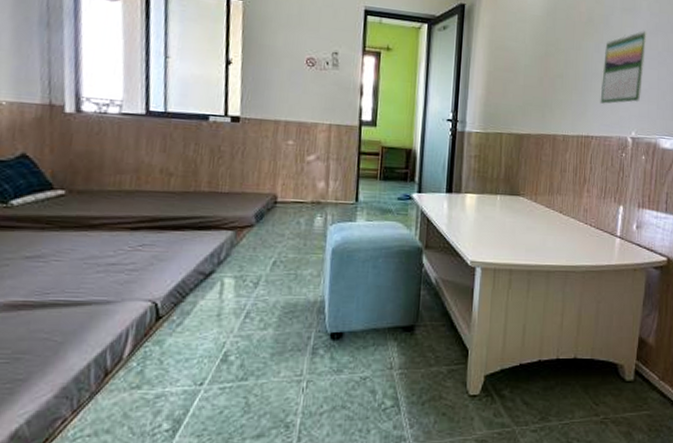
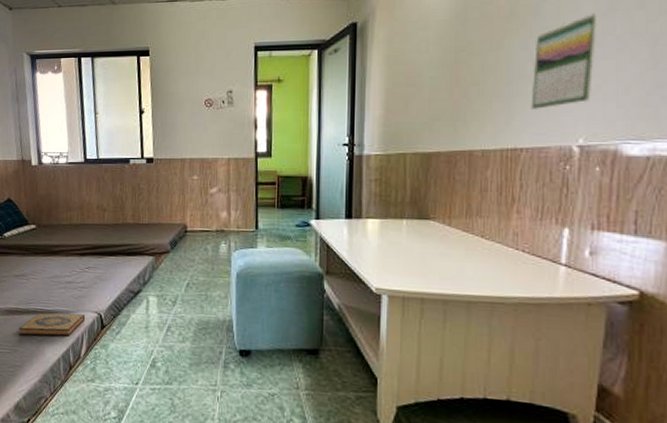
hardback book: none [26,303,133,338] -> present [19,313,85,337]

